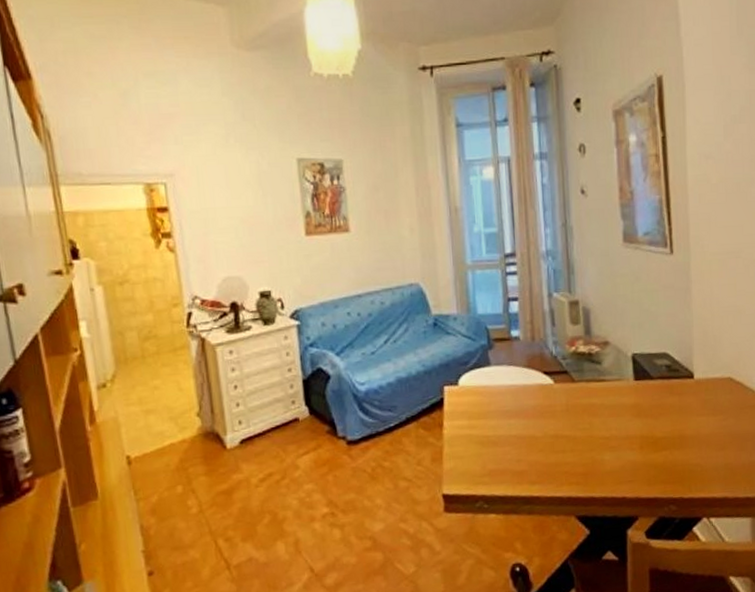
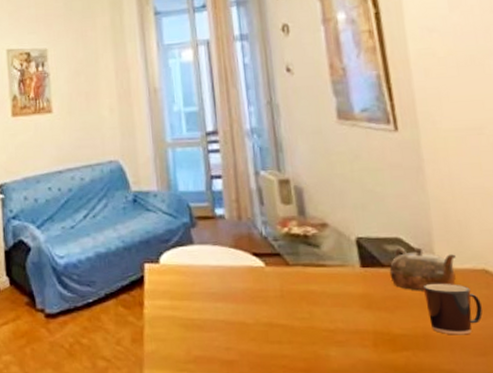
teapot: none [657,360,709,398] -> present [389,247,456,290]
mug: none [682,391,725,435] -> present [422,283,483,335]

